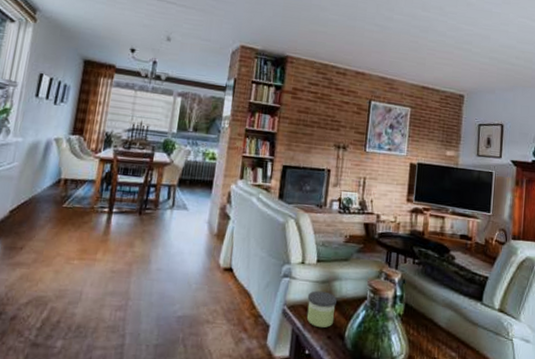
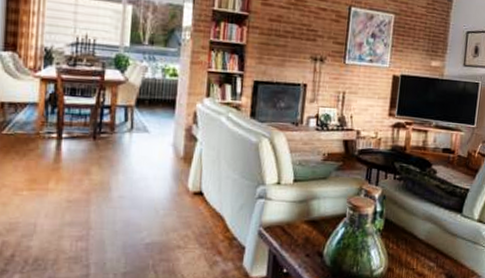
candle: present [306,290,337,328] -> none [284,210,315,247]

